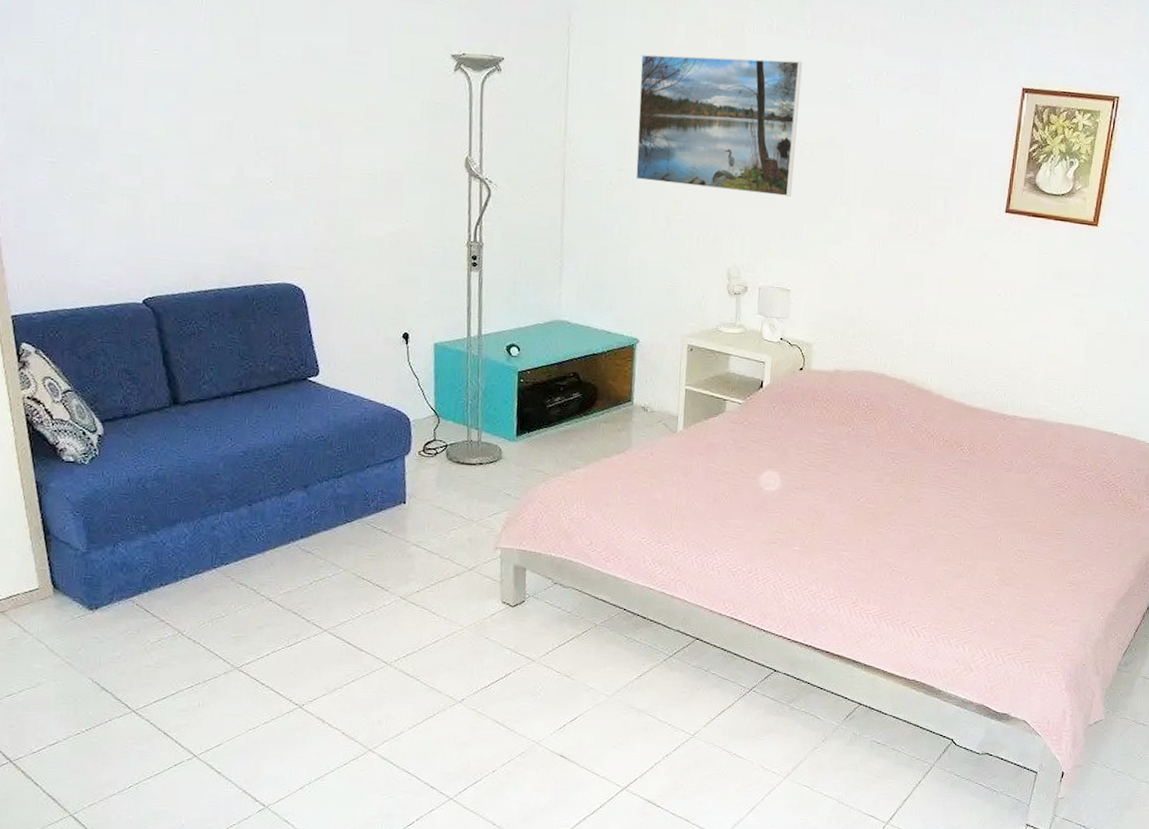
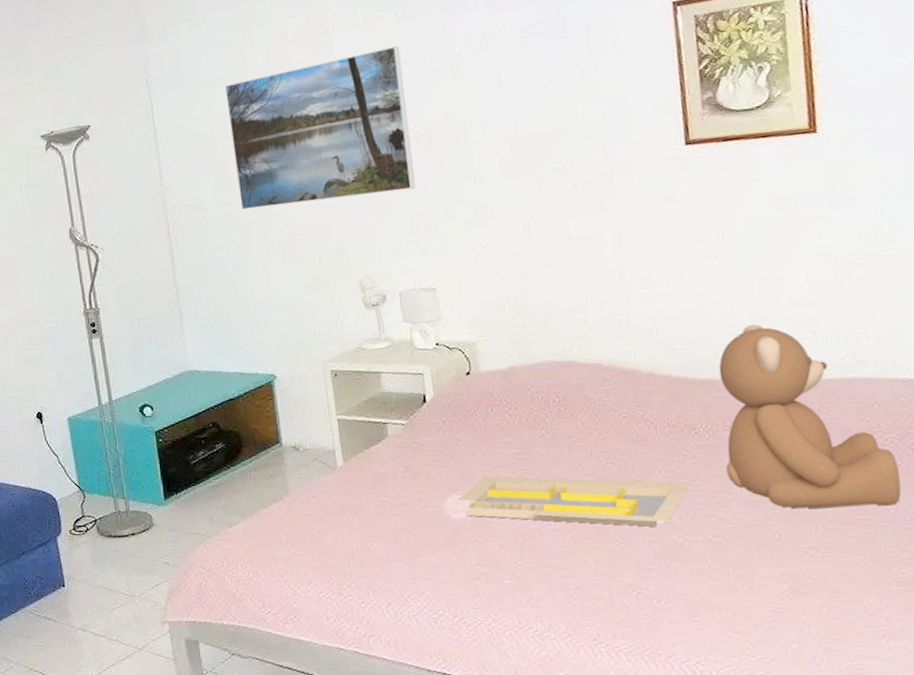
serving tray: none [772,458,949,518] -> present [459,475,691,527]
teddy bear: none [976,370,1091,526] -> present [718,324,902,509]

